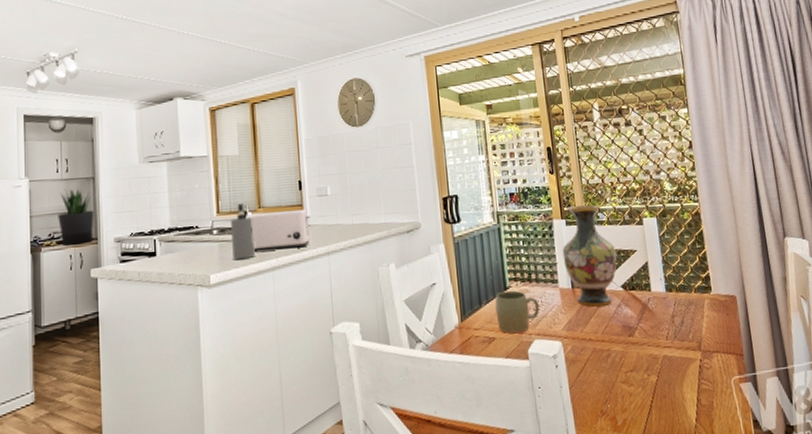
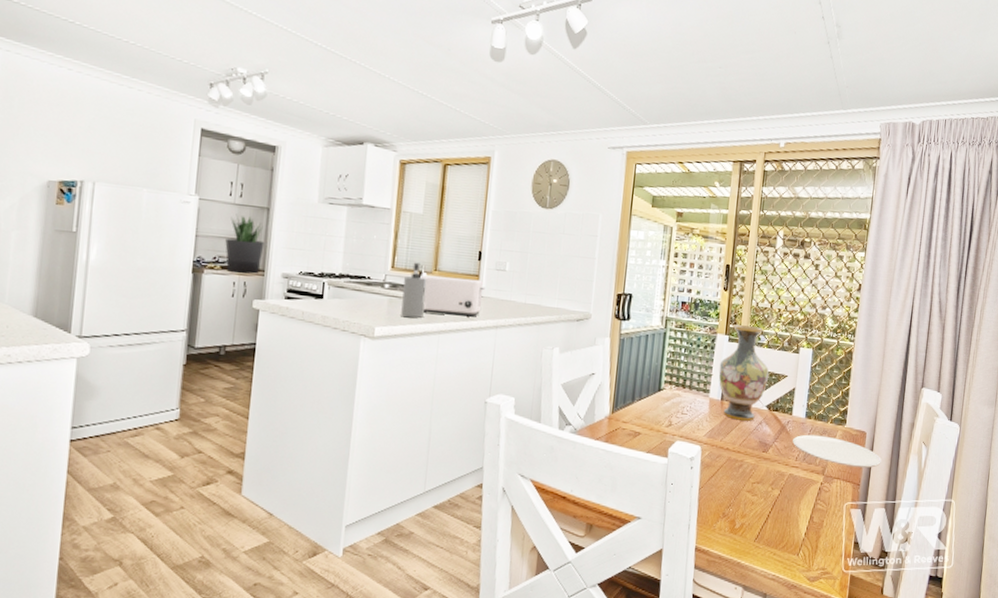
mug: present [495,290,540,334] -> none [645,391,688,433]
plate: none [658,307,762,337] -> present [793,434,882,469]

